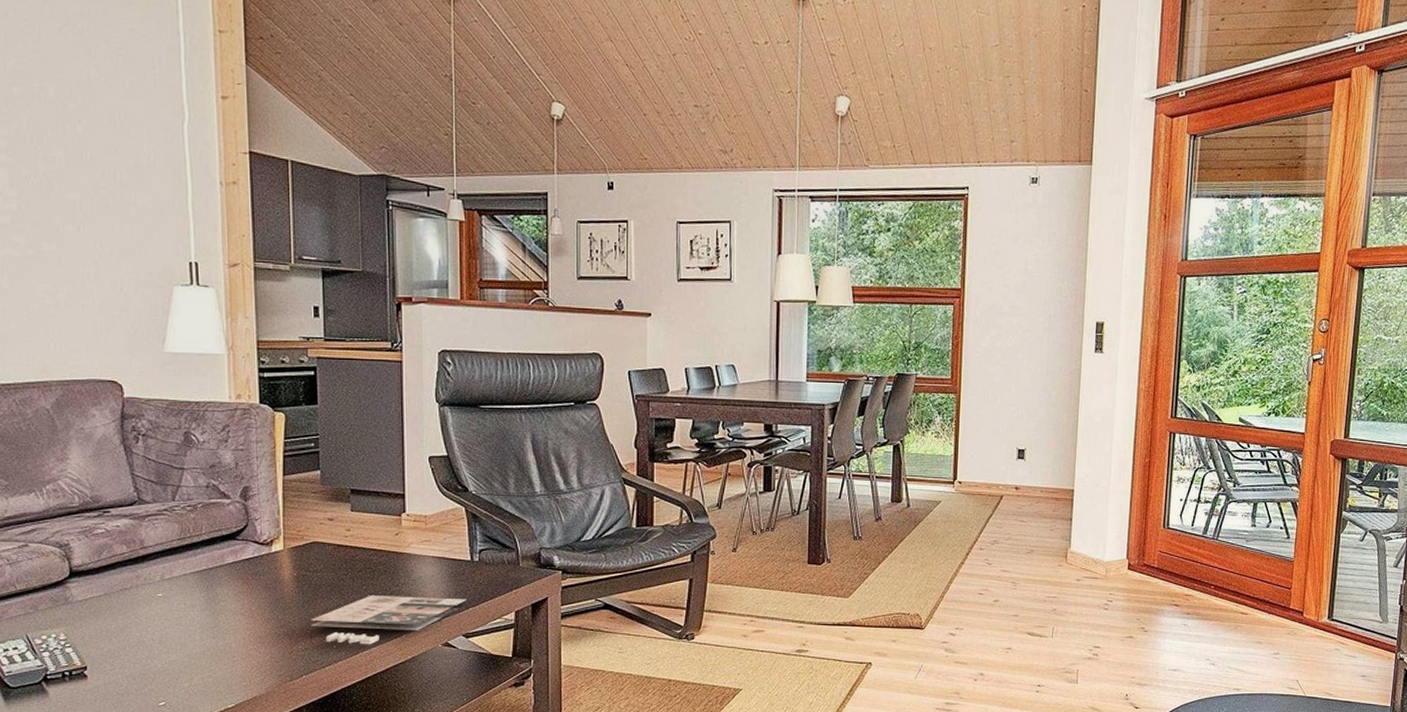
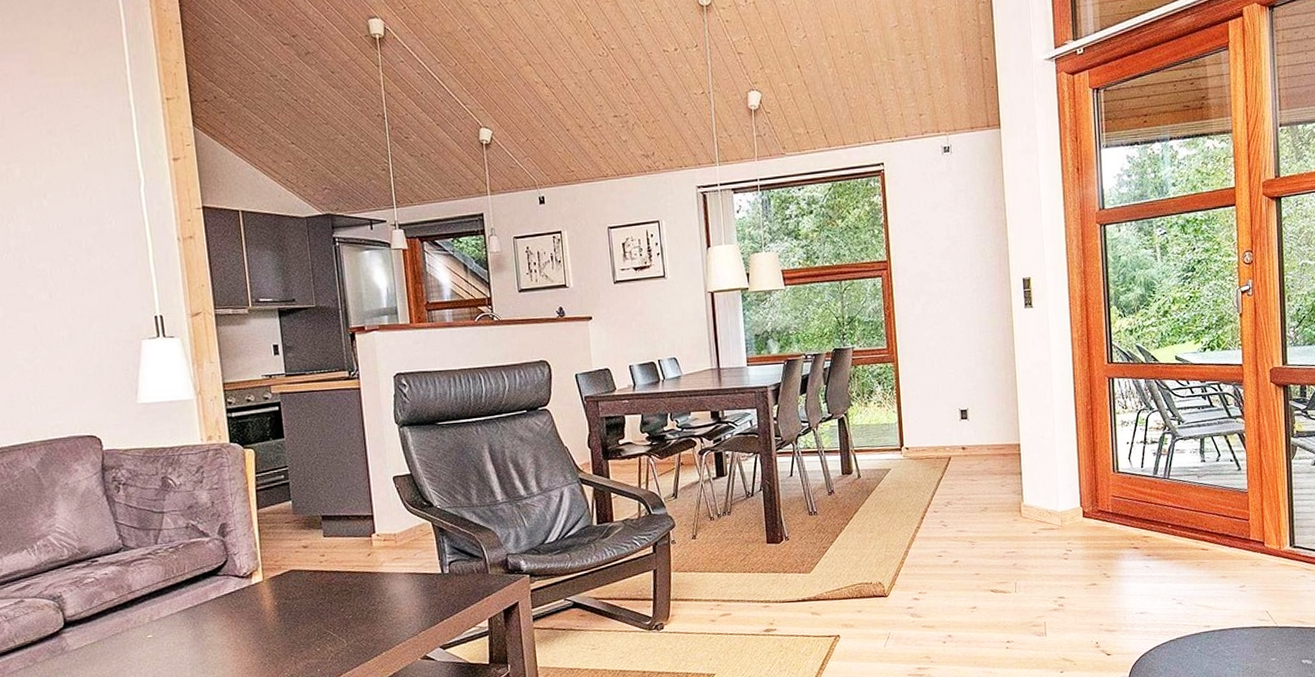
magazine: present [311,596,467,645] -> none [294,611,441,667]

